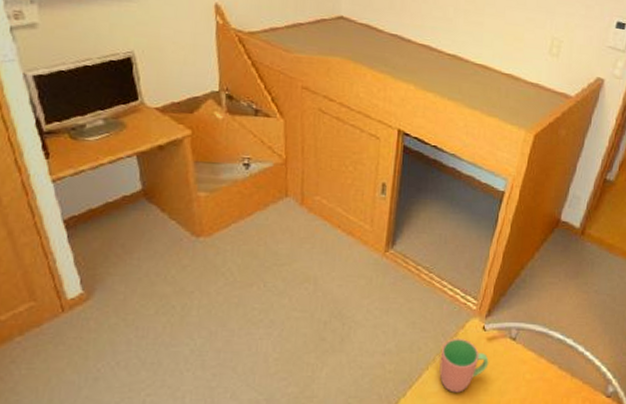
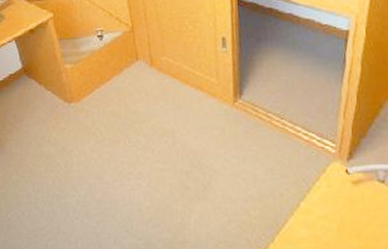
cup: present [439,338,489,393] -> none [304,182,358,238]

